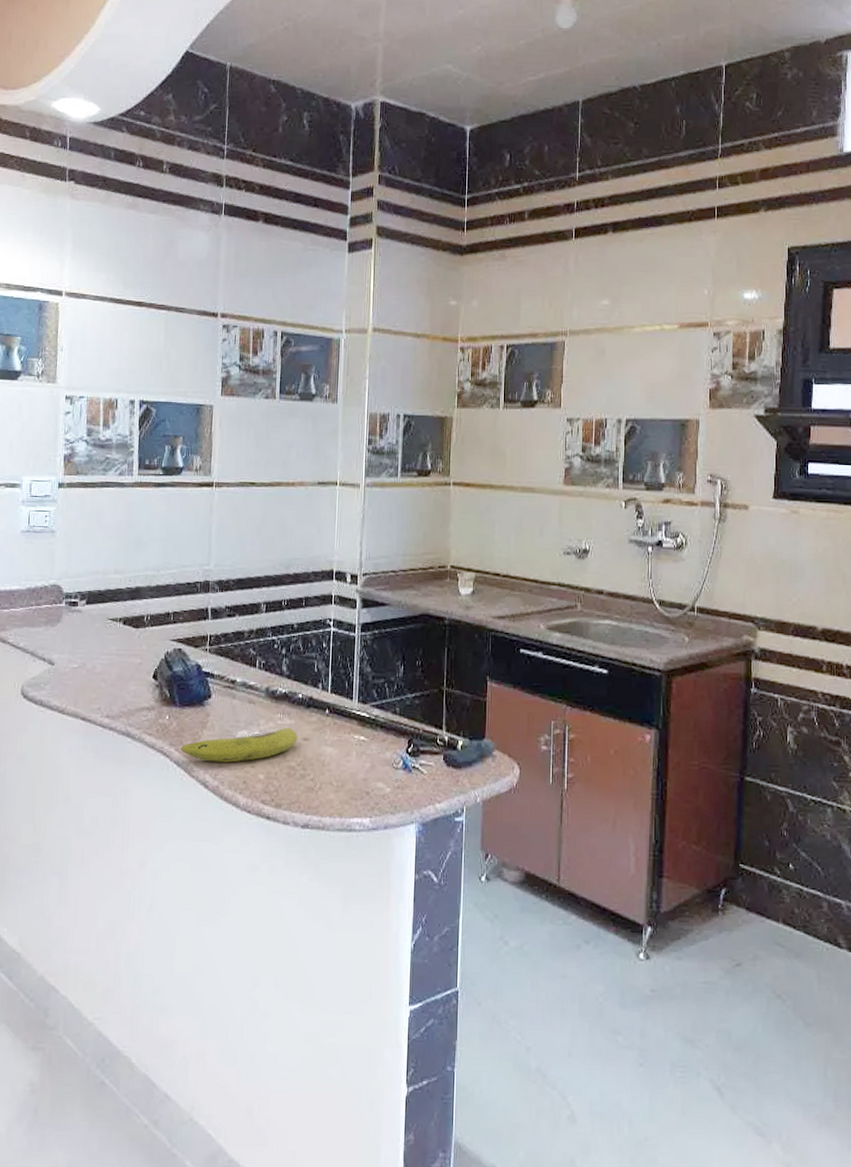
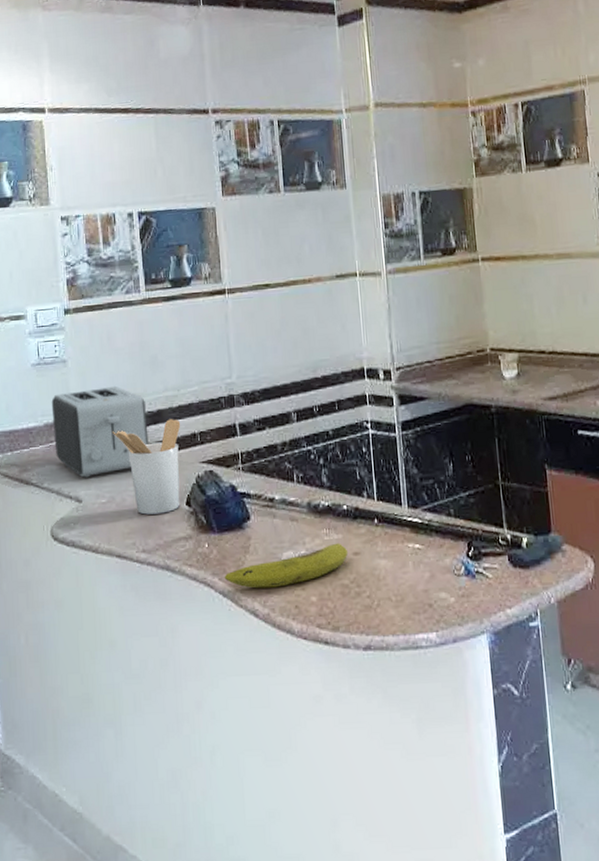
toaster: none [34,560,126,643] -> present [51,385,149,478]
utensil holder: none [90,597,157,684] -> present [111,419,181,515]

